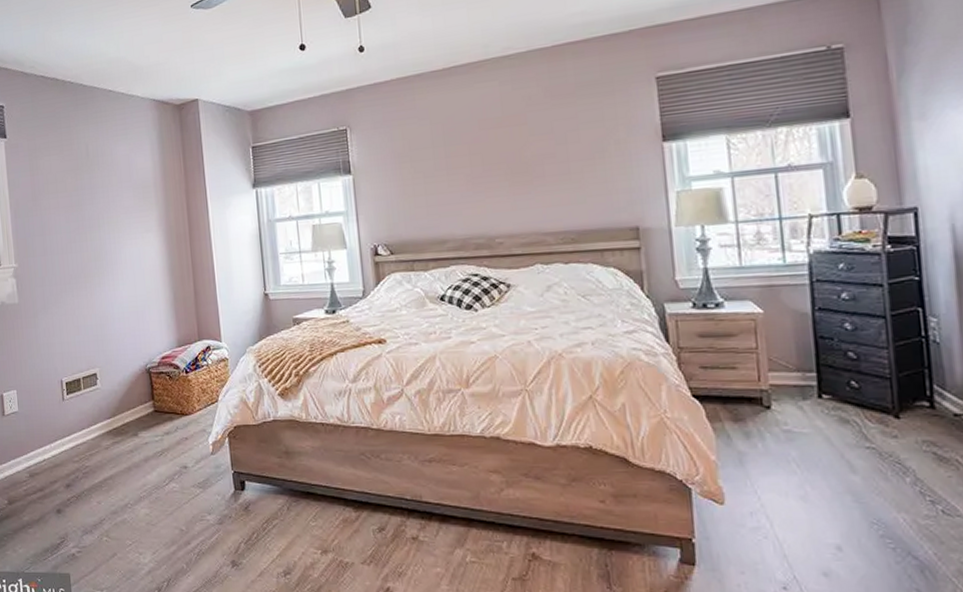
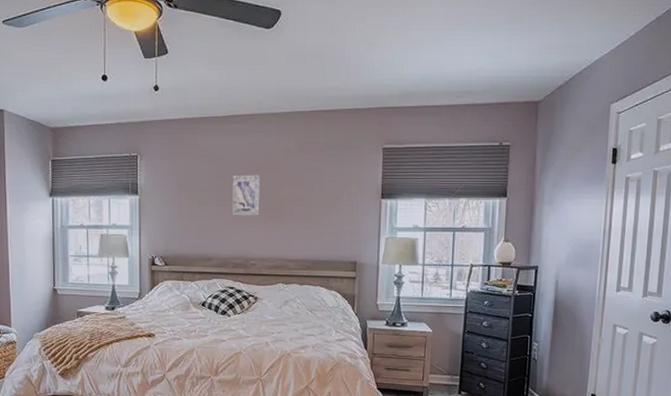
wall art: none [462,132,502,186] -> present [232,175,260,216]

